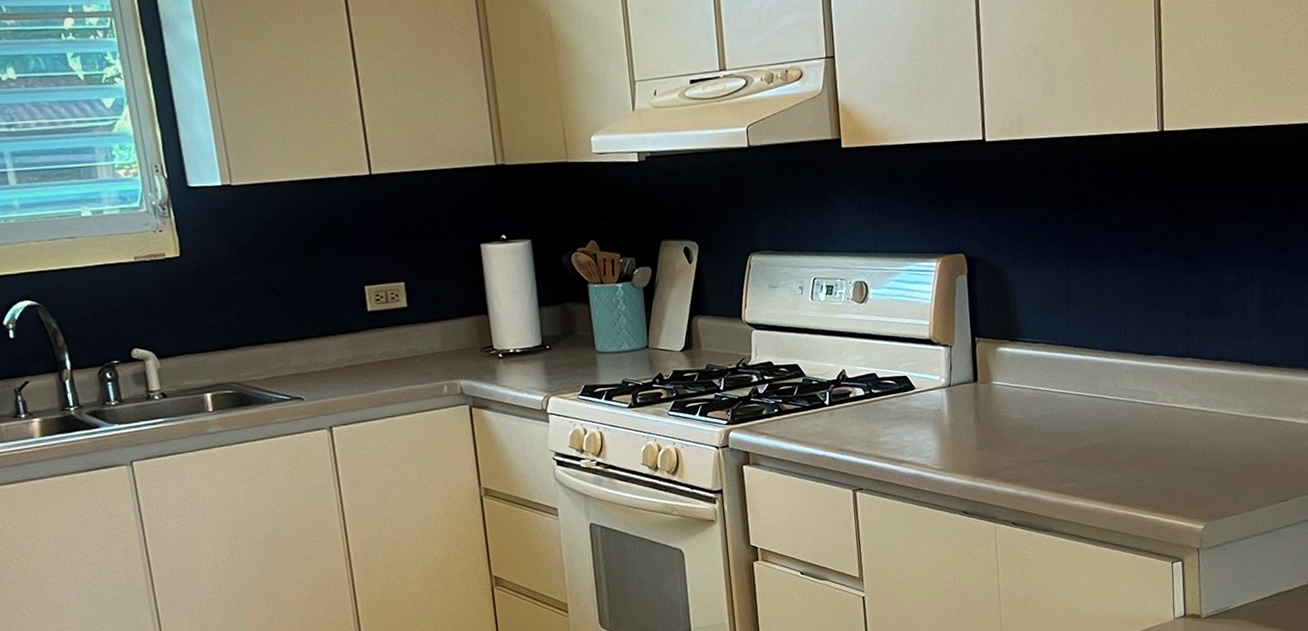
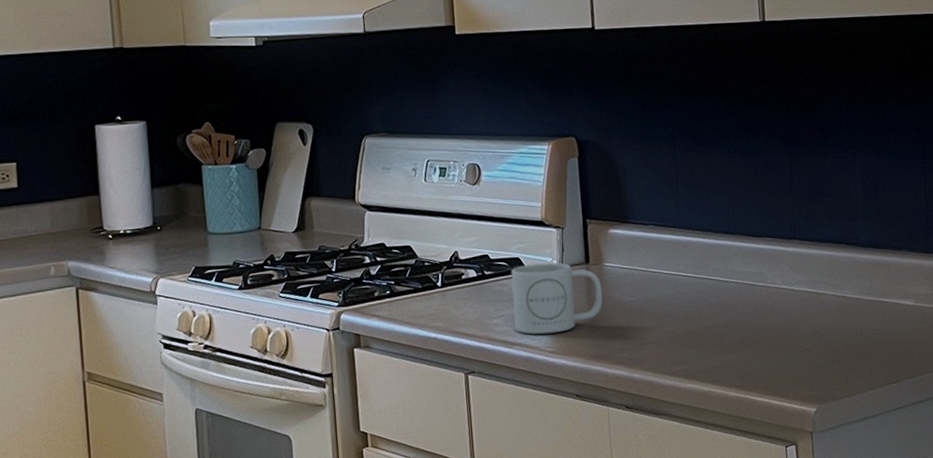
mug: none [898,381,991,453] -> present [511,262,603,335]

